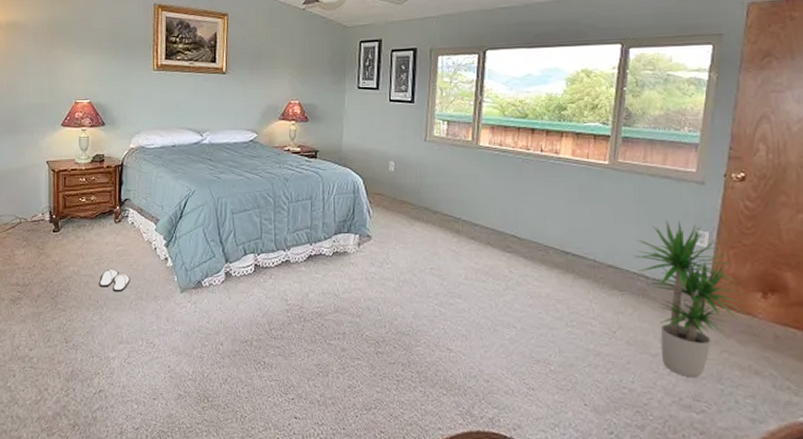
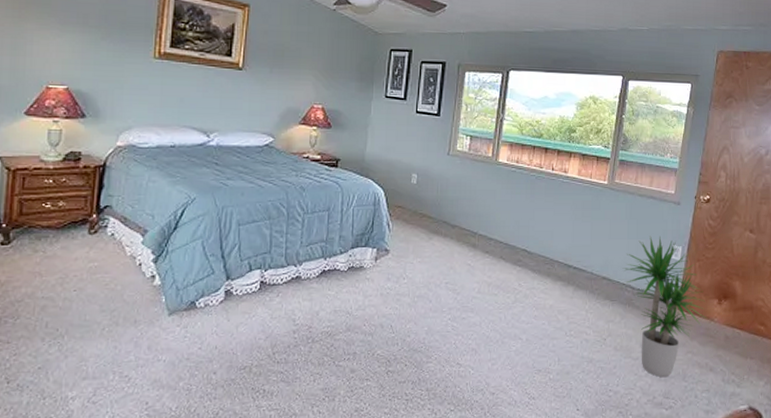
slippers: present [99,269,131,292] -> none [61,290,104,318]

